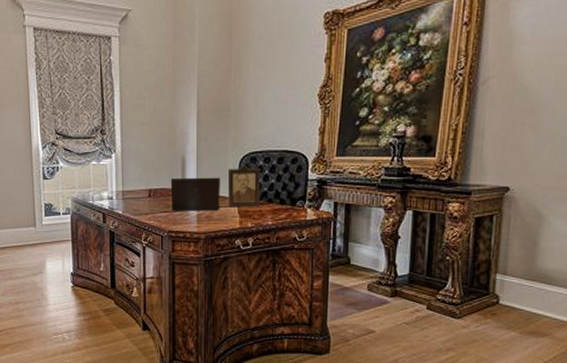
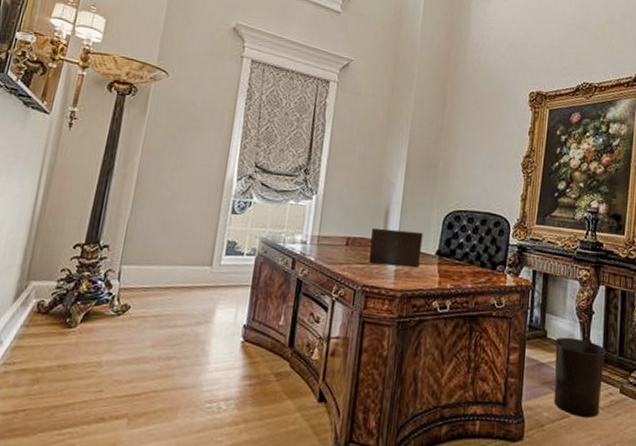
photo frame: present [227,164,261,207] -> none [428,221,463,268]
waste bin: none [358,262,414,332] -> present [553,337,607,418]

